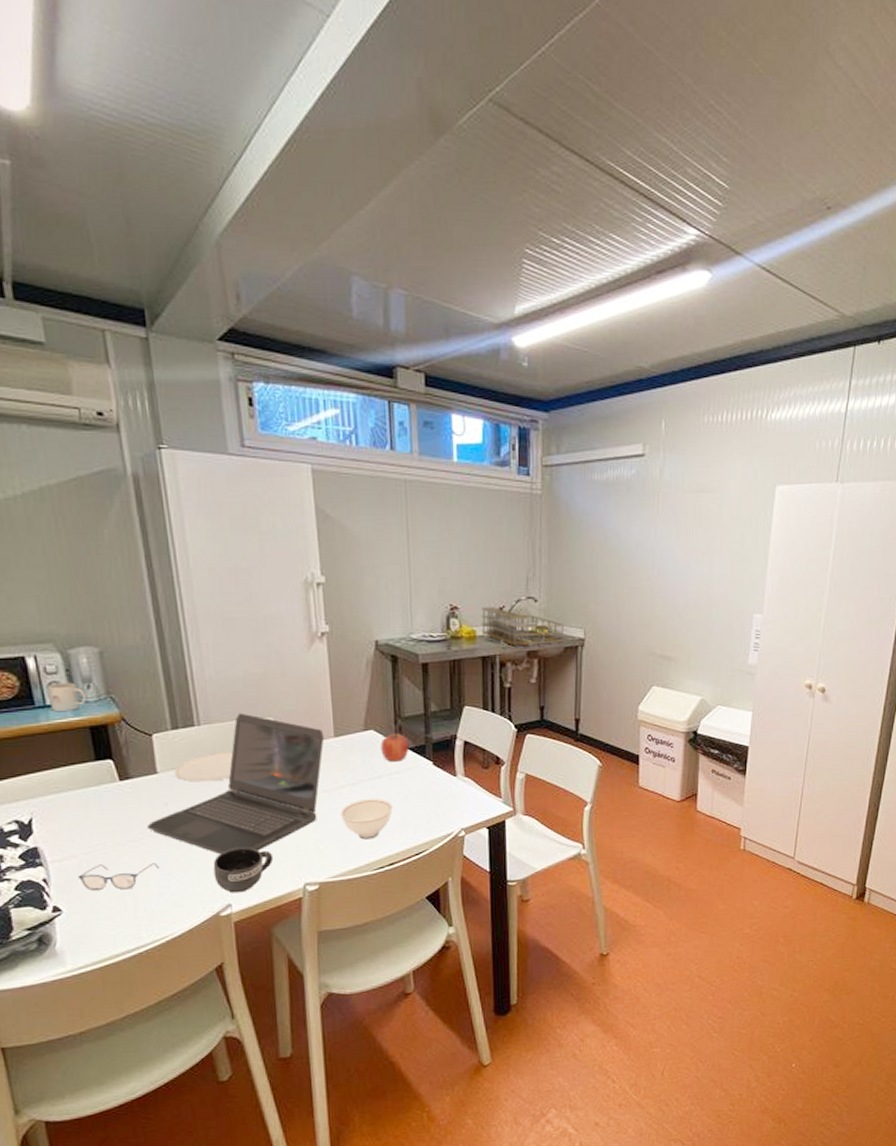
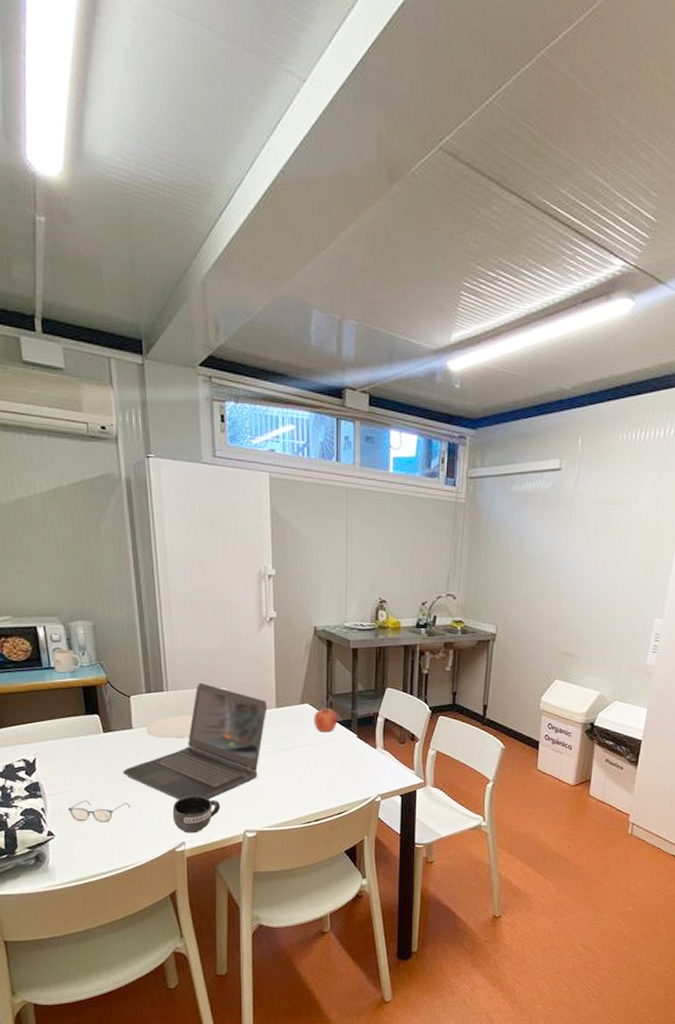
bowl: present [340,799,393,840] -> none [277,763,321,798]
dish rack: present [481,607,564,647] -> none [405,602,478,638]

